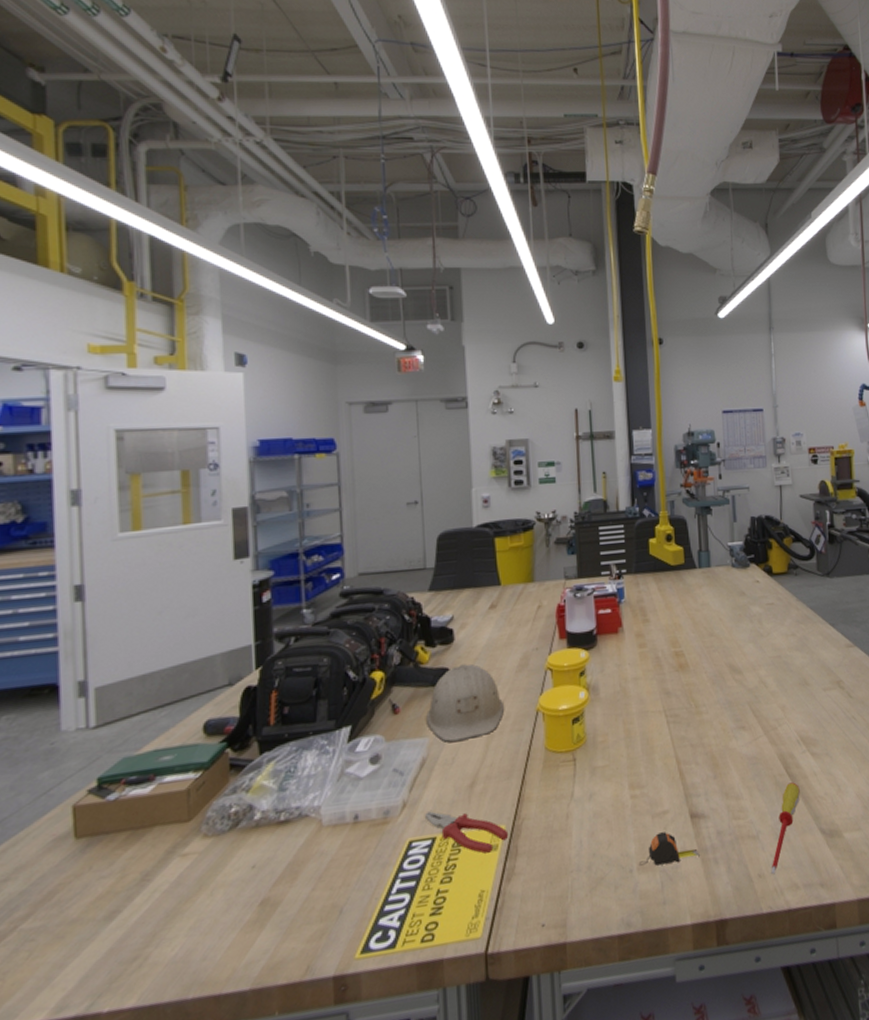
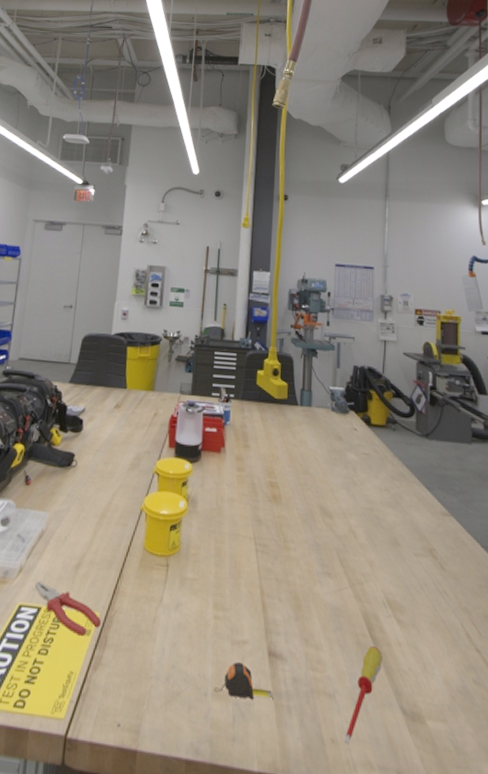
hard hat: present [425,664,505,743] -> none [49,453,115,523]

